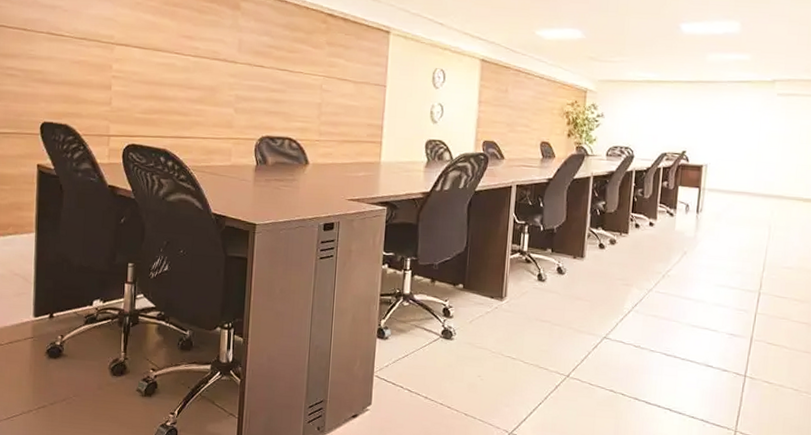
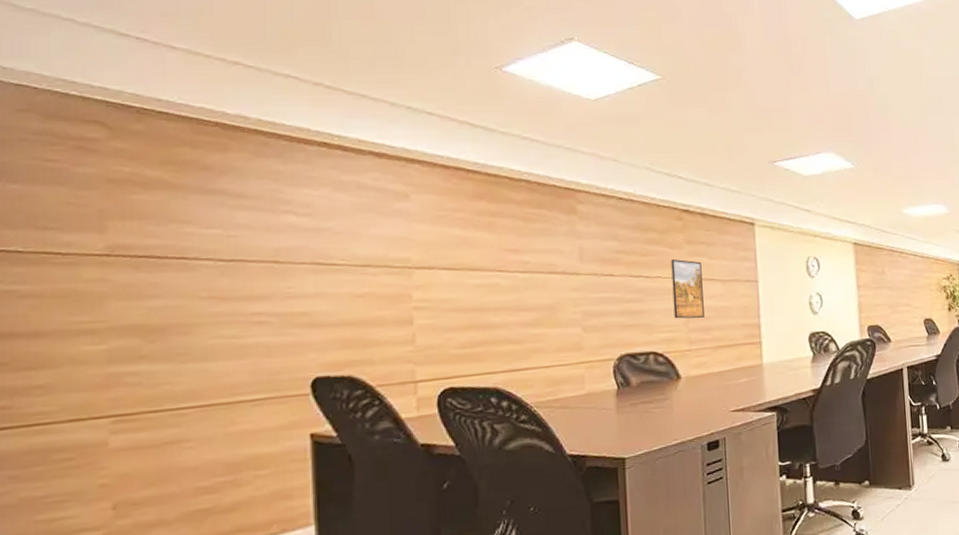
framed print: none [309,57,338,114] -> present [671,258,704,319]

